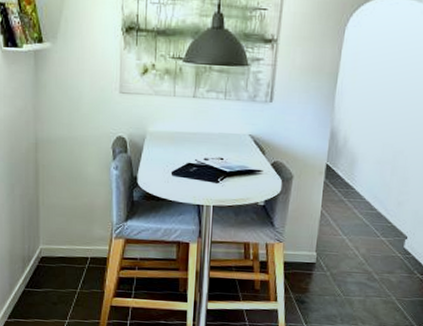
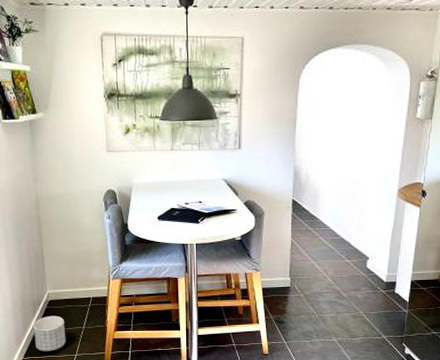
planter: none [21,274,58,315] -> present [33,315,66,352]

